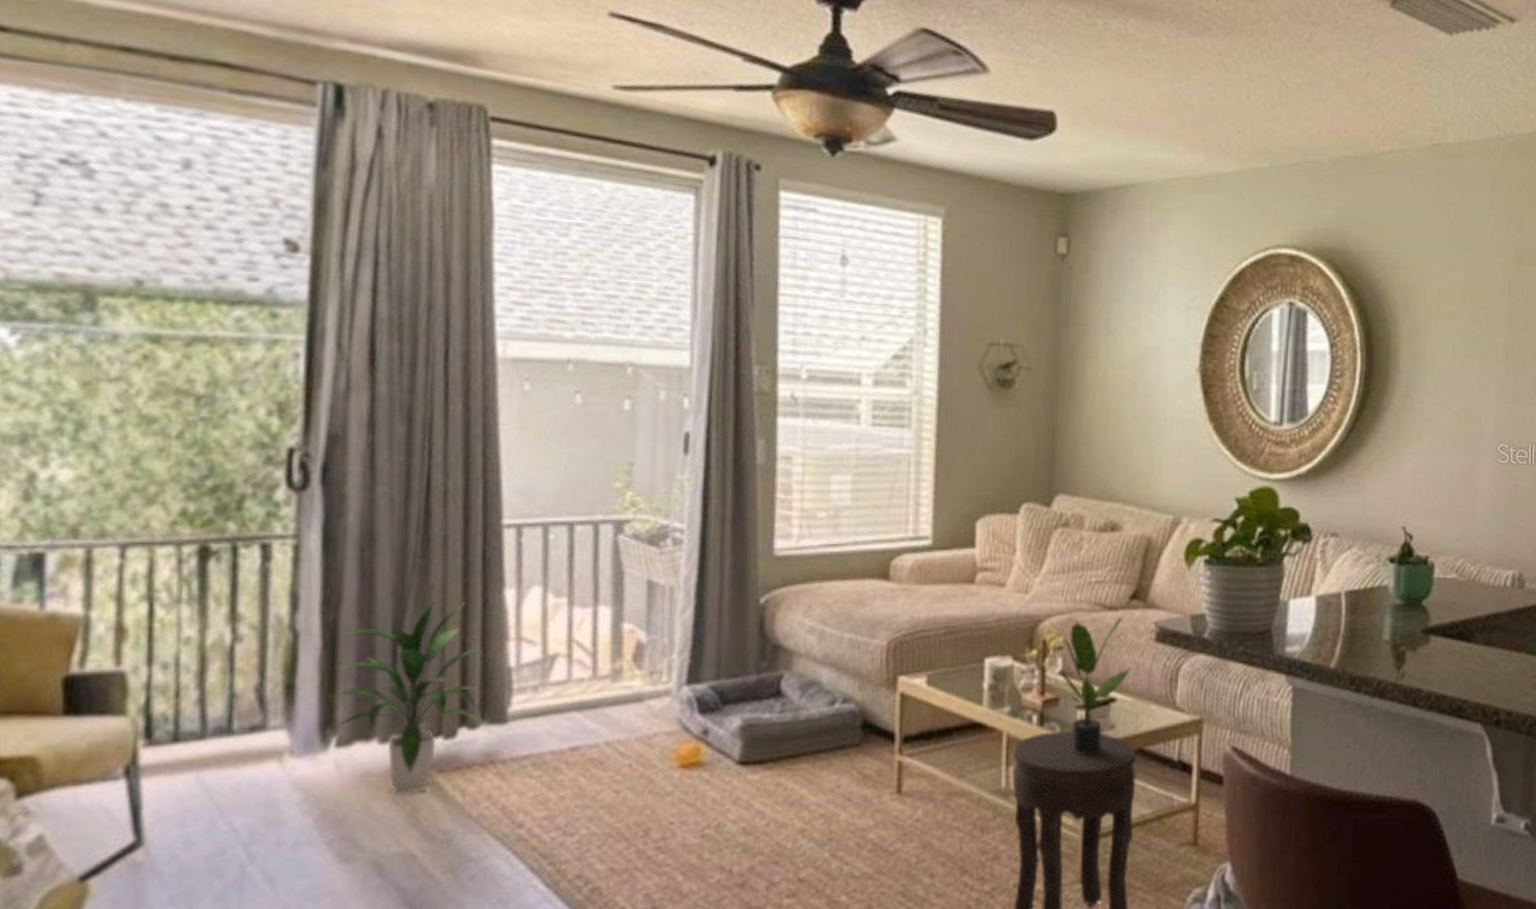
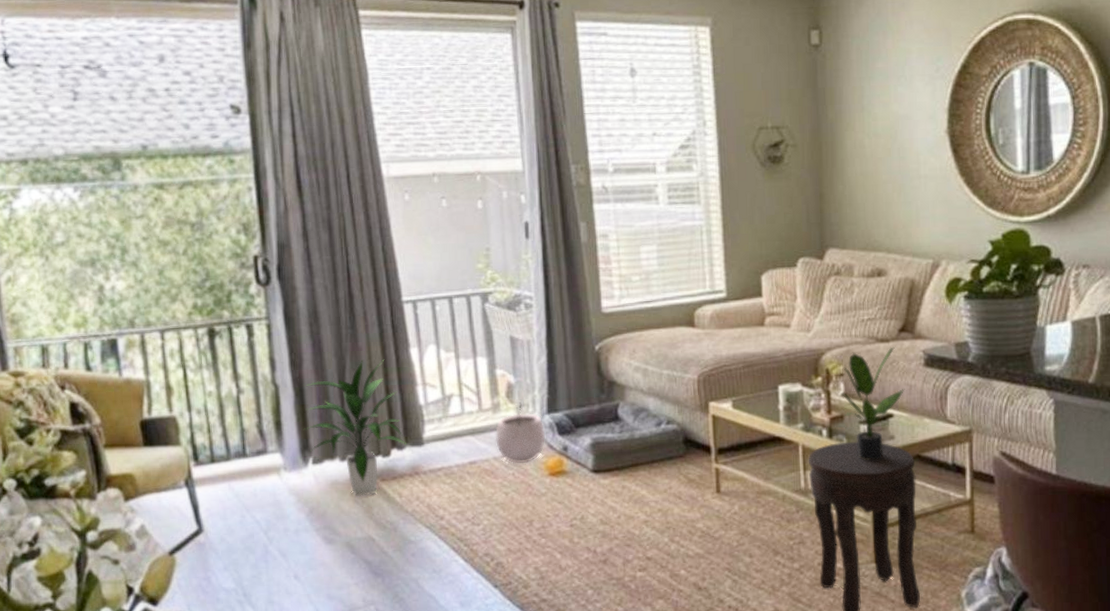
plant pot: none [609,667,682,753] -> present [494,401,546,465]

